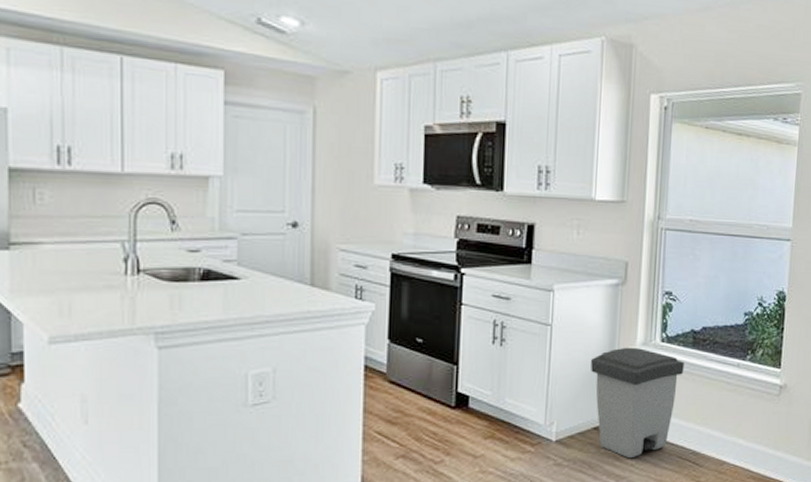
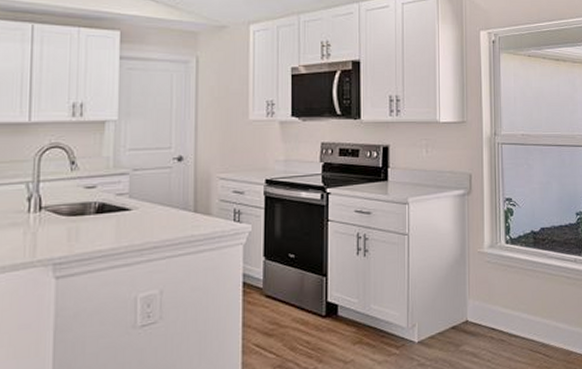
trash can: present [591,347,684,459] -> none [445,250,528,355]

